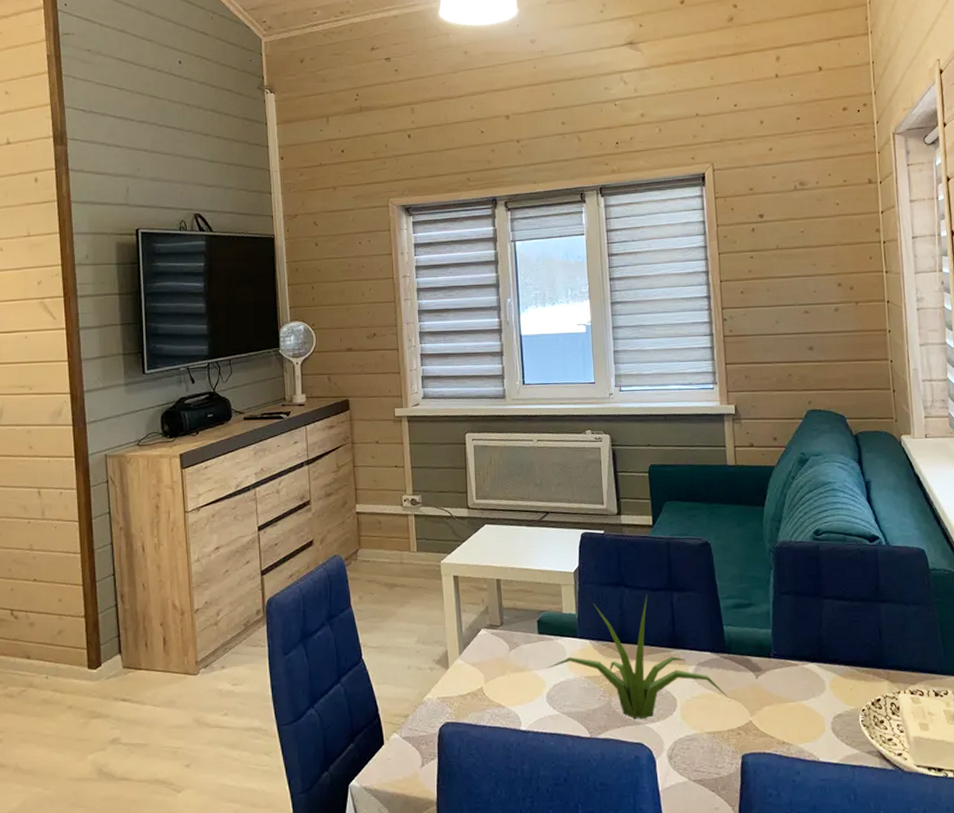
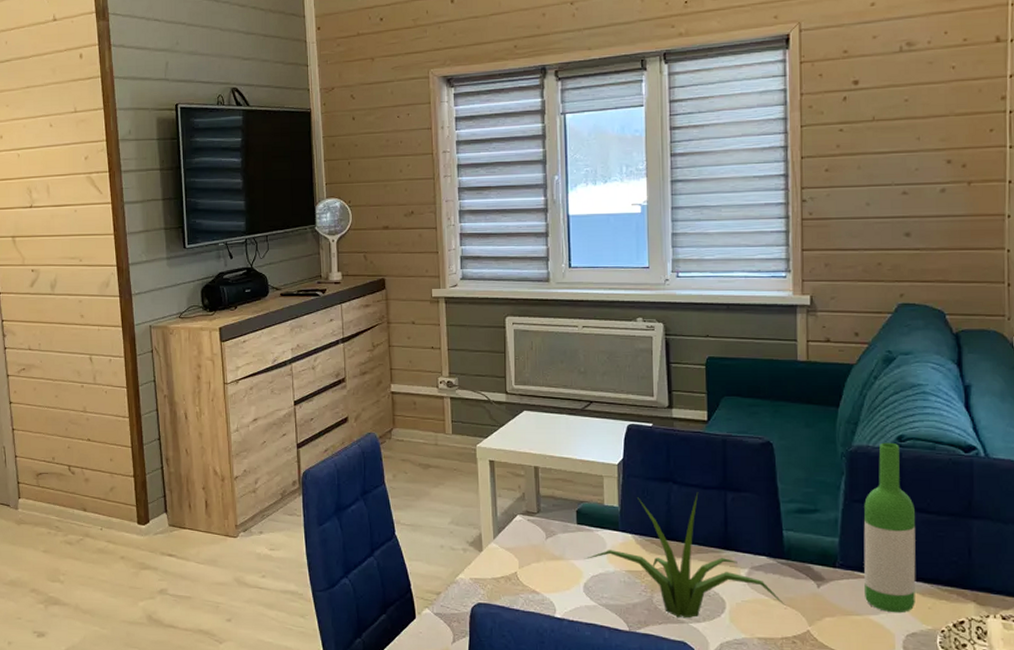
wine bottle: none [791,536,839,697] -> present [863,442,916,613]

